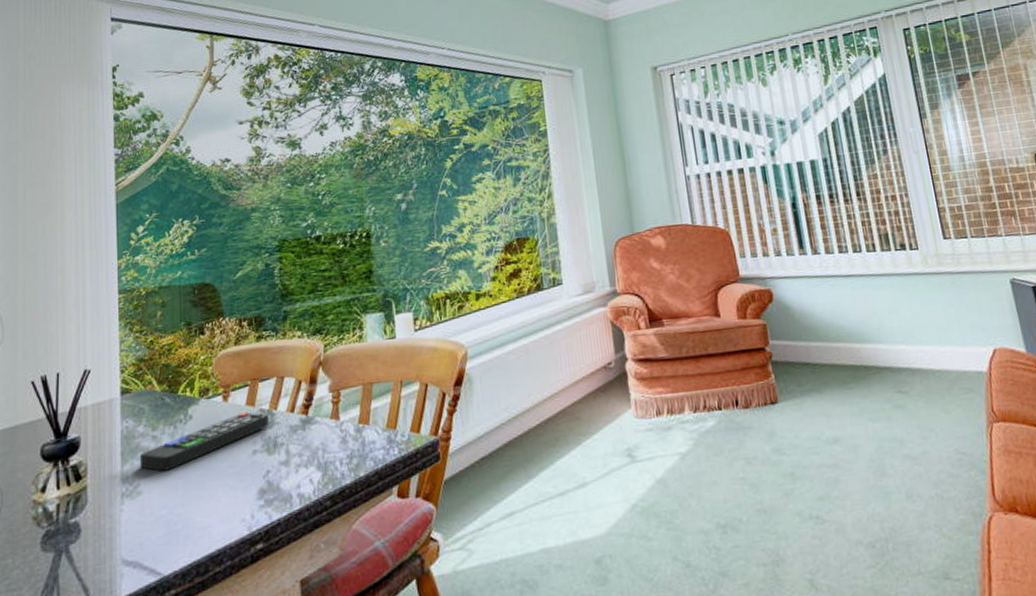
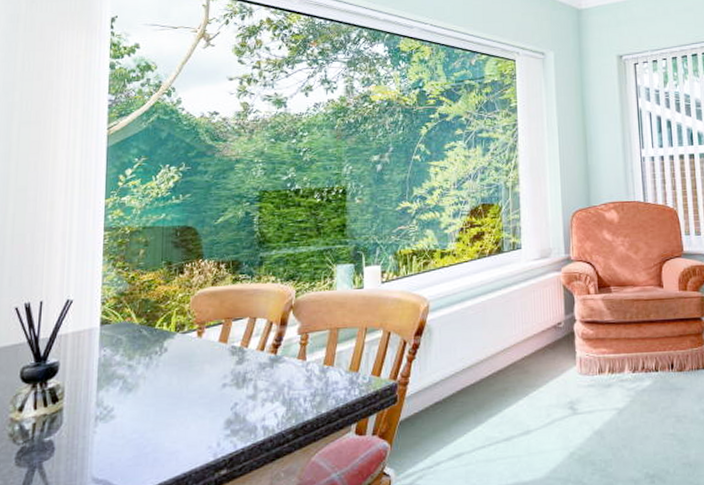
remote control: present [139,412,269,471] -> none [114,348,239,398]

